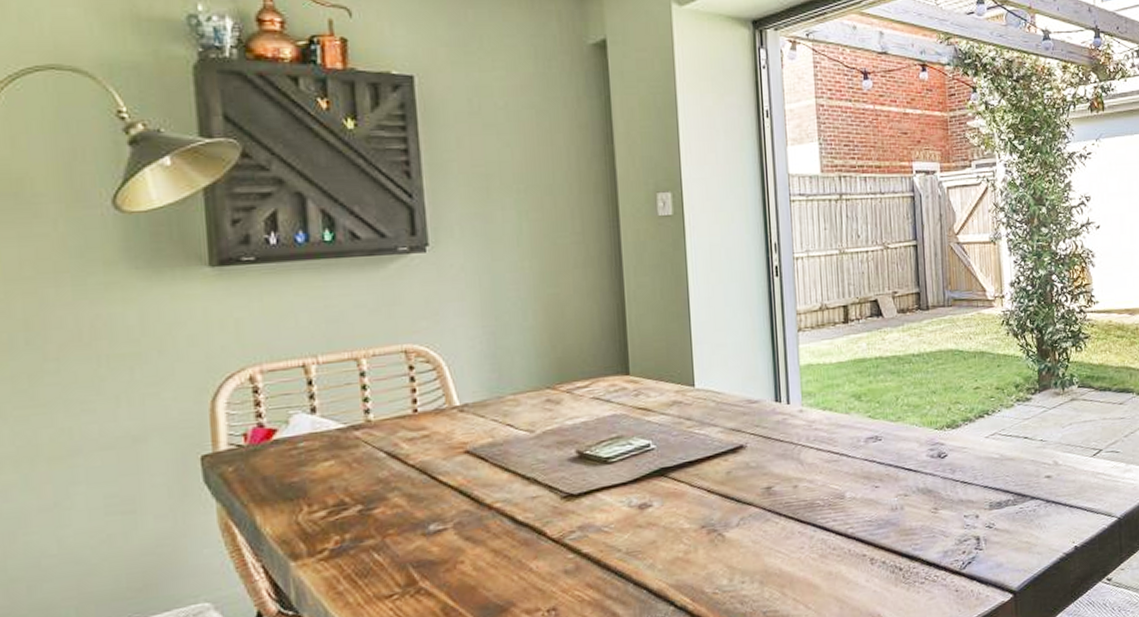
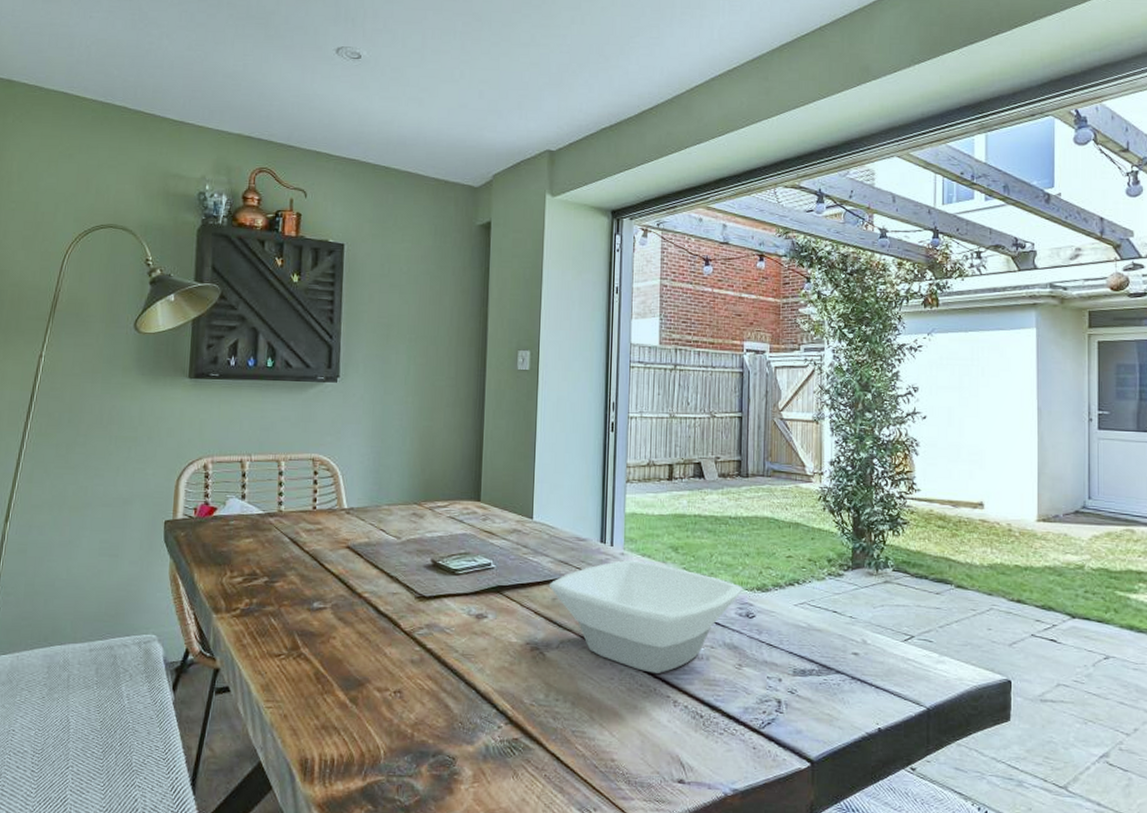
bowl: none [721,416,932,534] -> present [549,560,743,675]

